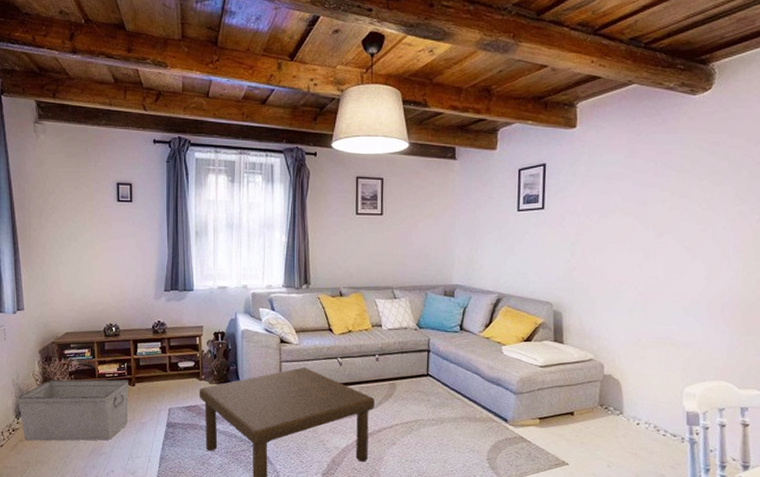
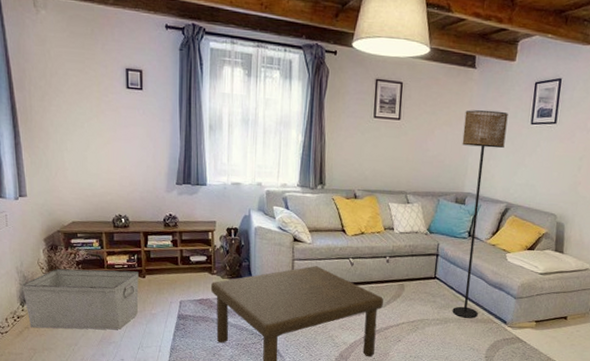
floor lamp: none [447,200,493,417] -> present [452,110,508,319]

